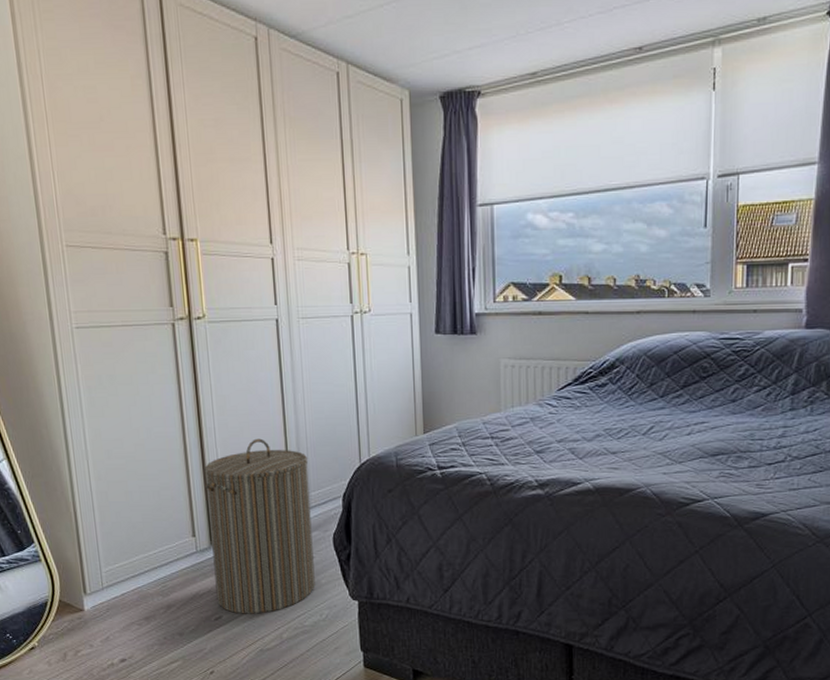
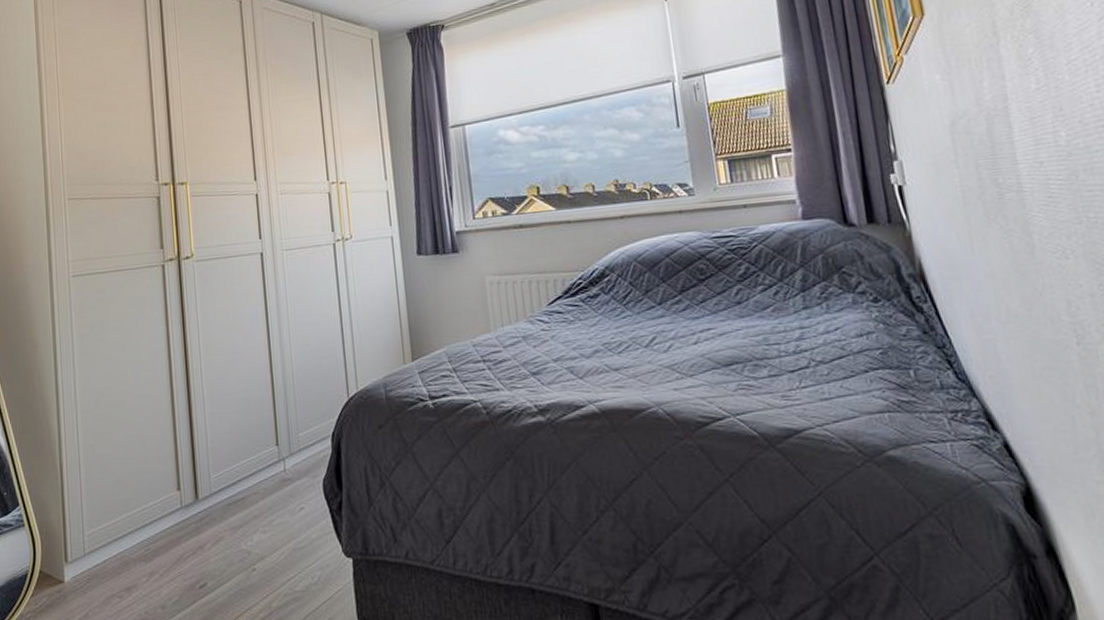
laundry hamper: present [204,438,315,614] -> none [190,377,306,580]

